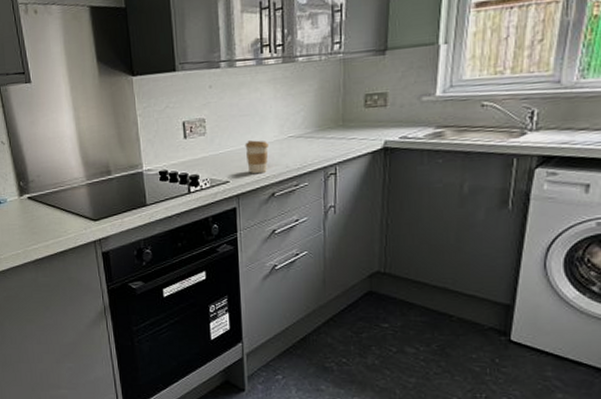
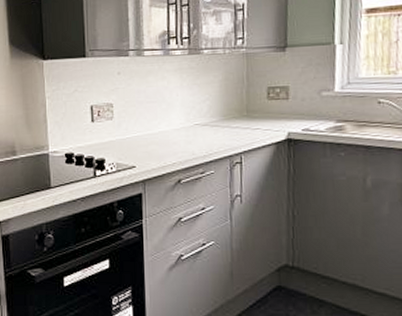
coffee cup: present [245,140,268,173] -> none [151,126,175,159]

